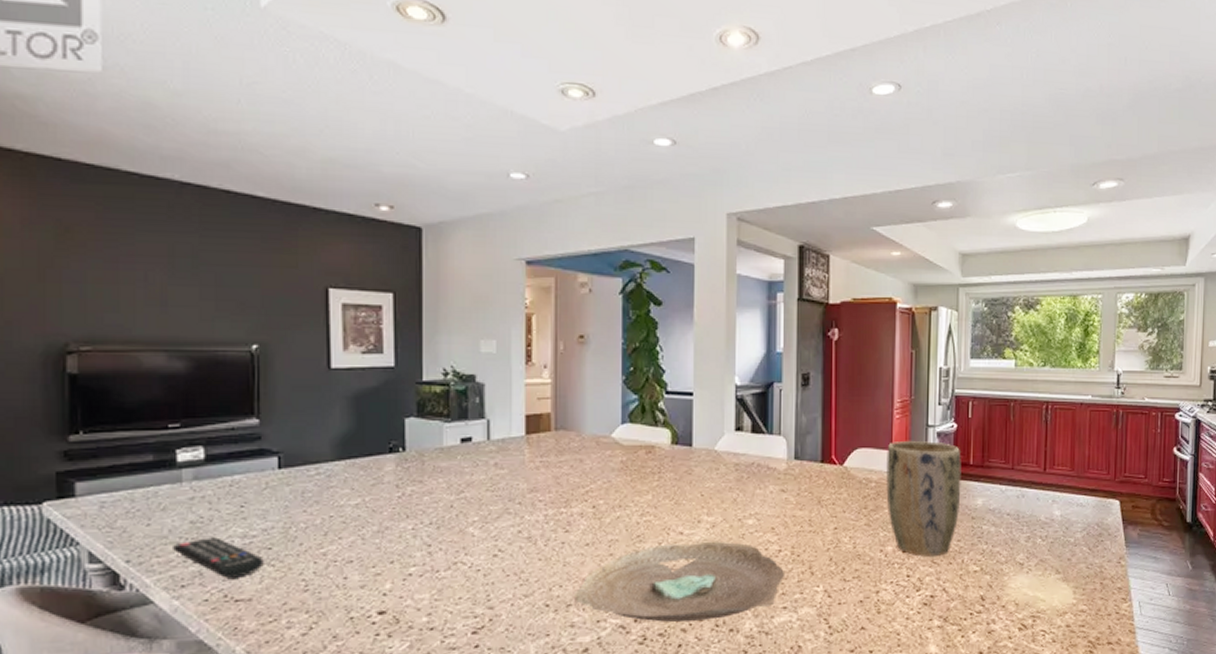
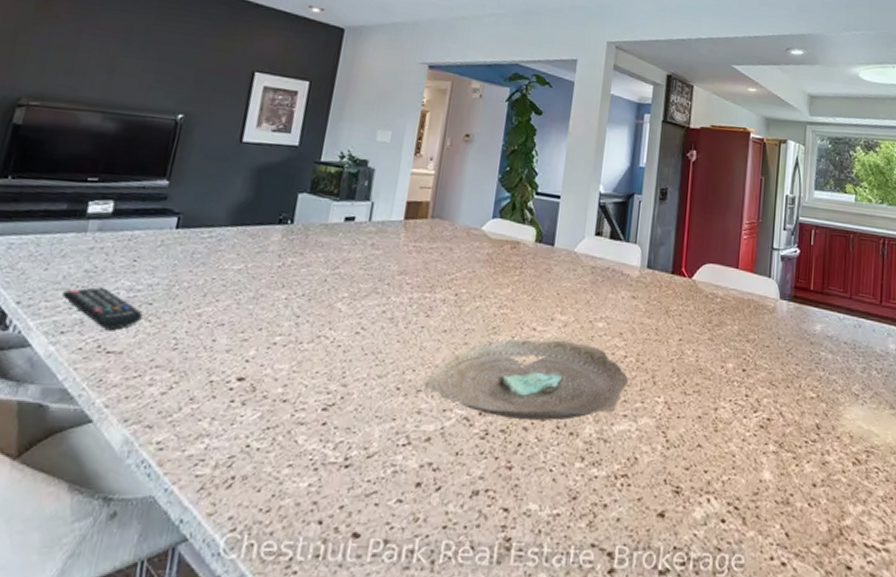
plant pot: present [886,441,961,556] -> none [730,260,803,378]

